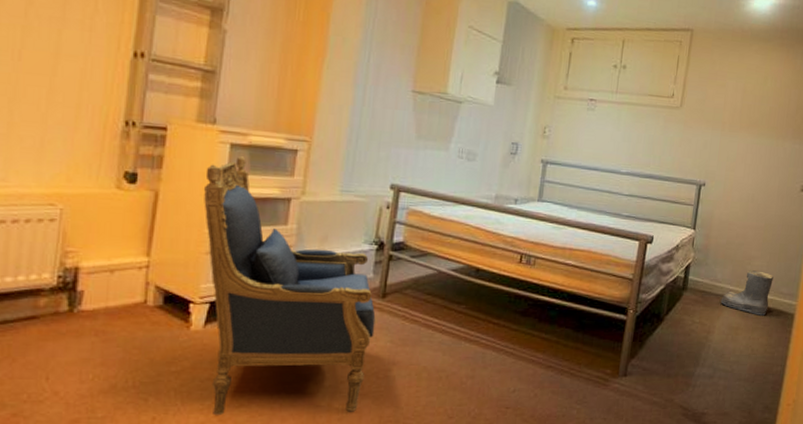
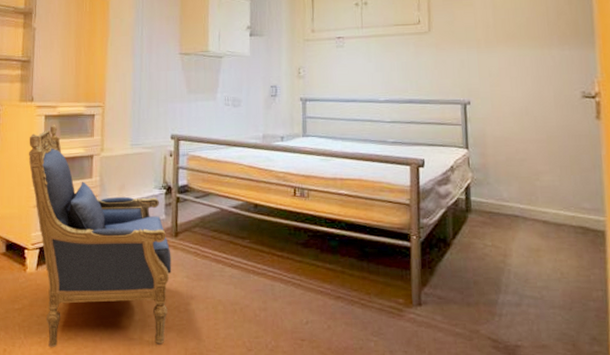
boots: present [720,270,773,316] -> none [512,186,571,235]

